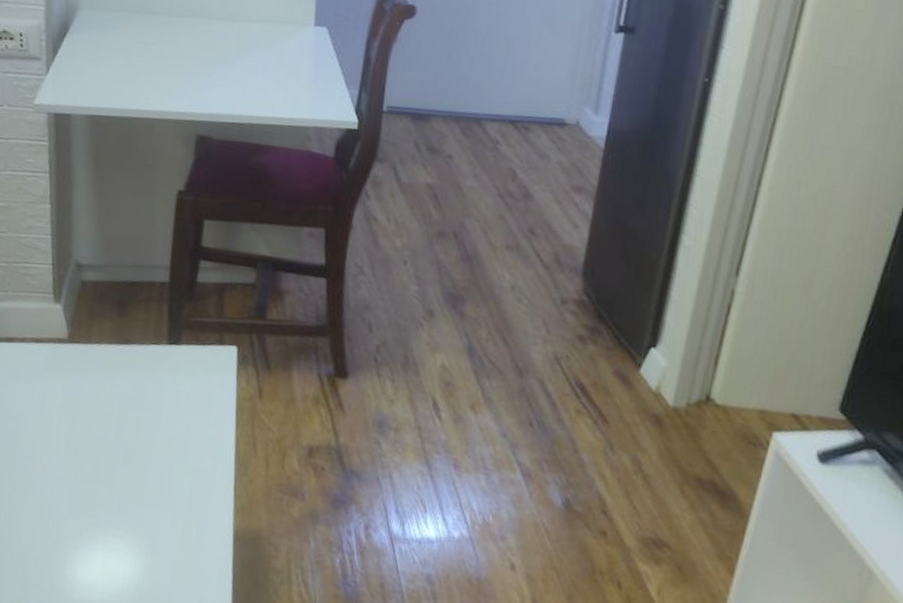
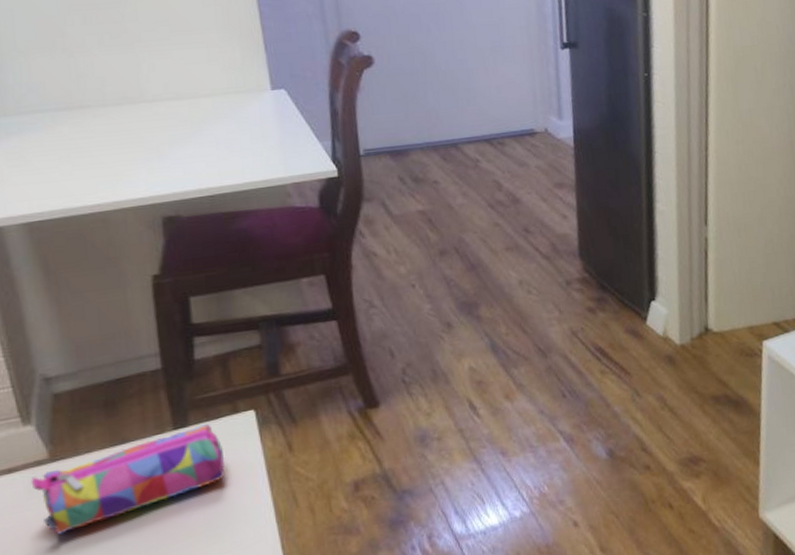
pencil case: none [51,347,205,411] -> present [30,424,225,535]

